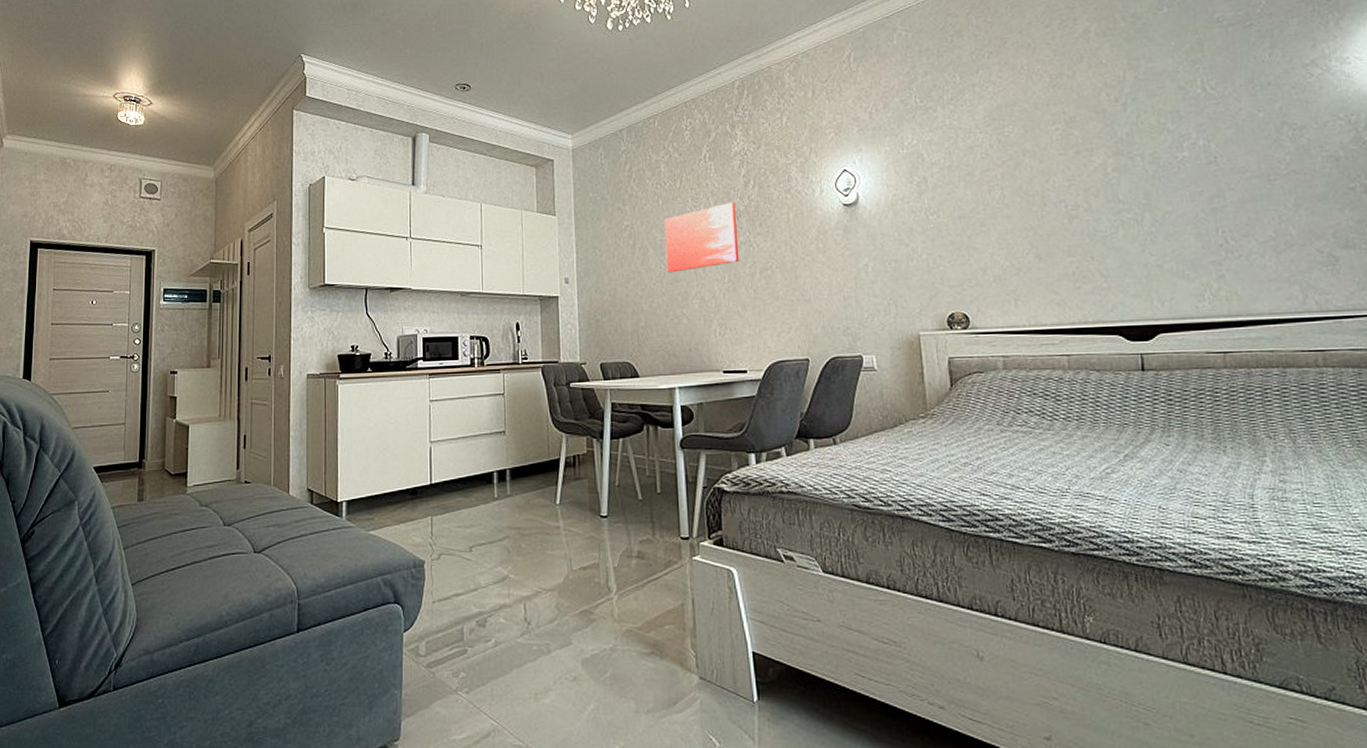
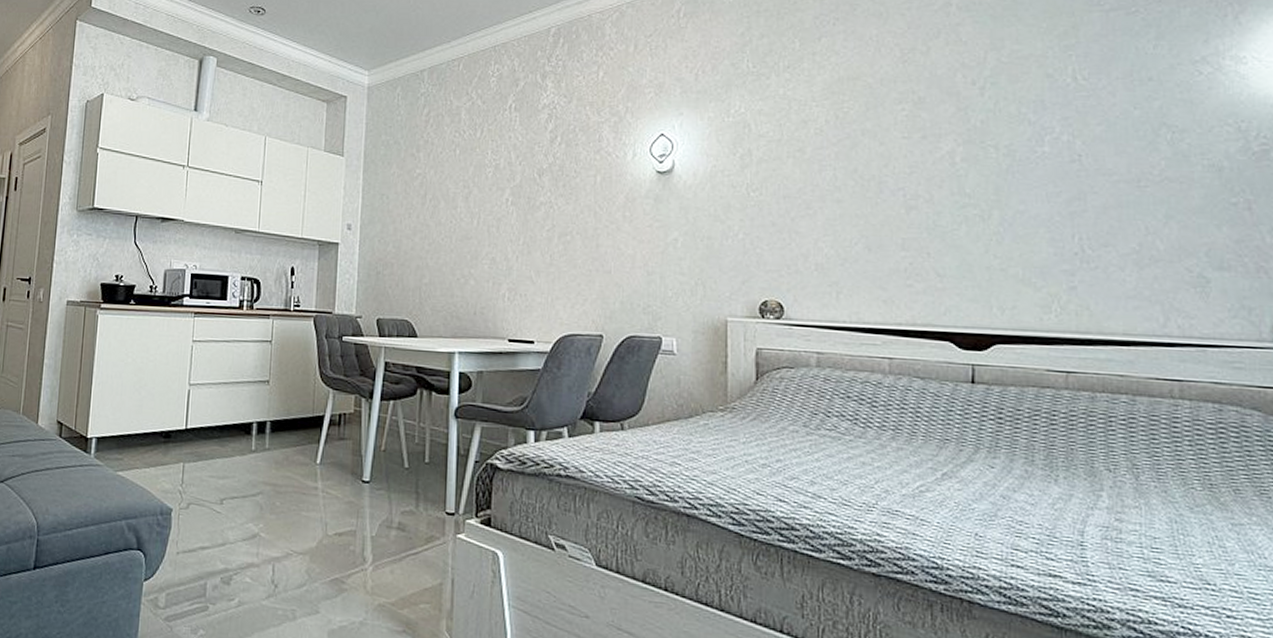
wall art: present [664,202,740,273] -> none [457,158,539,229]

